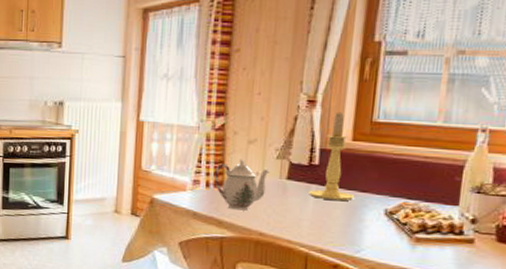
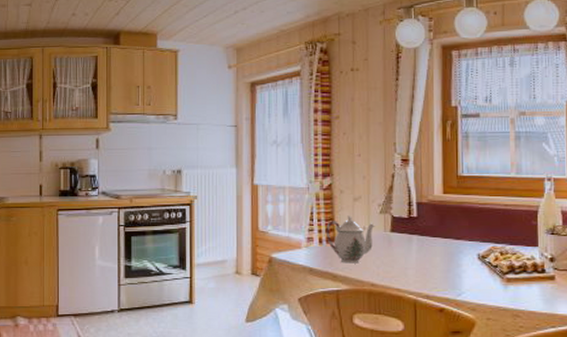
candle holder: present [309,111,355,201] -> none [411,168,451,248]

